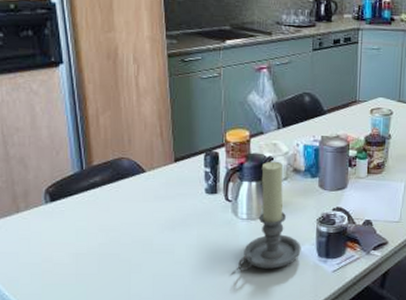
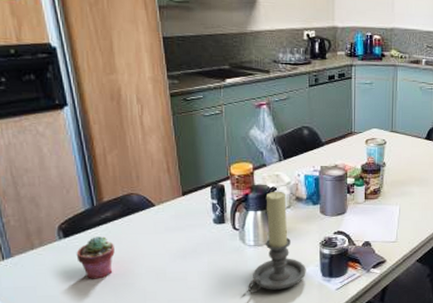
potted succulent: none [62,202,101,248] -> present [76,237,115,279]

